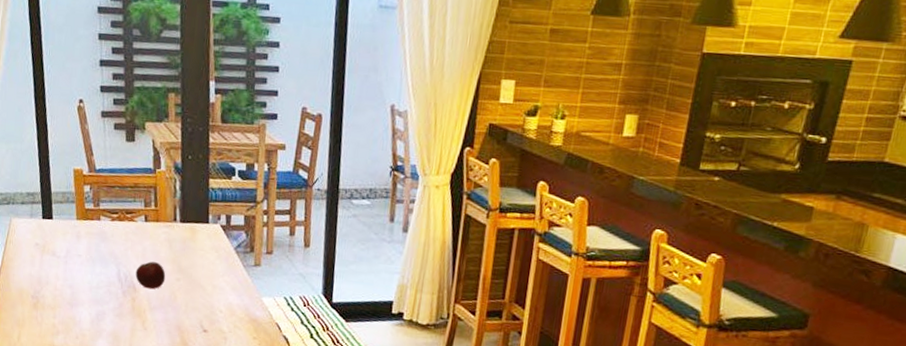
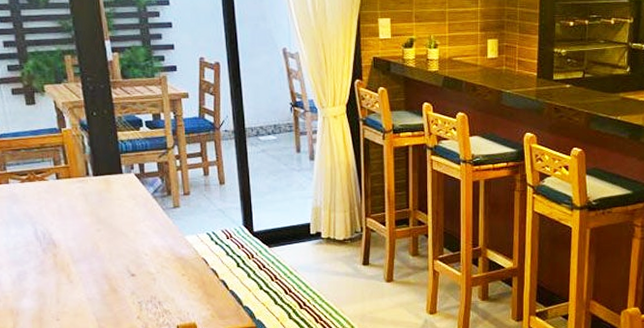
fruit: present [135,261,166,289] -> none [53,217,86,243]

